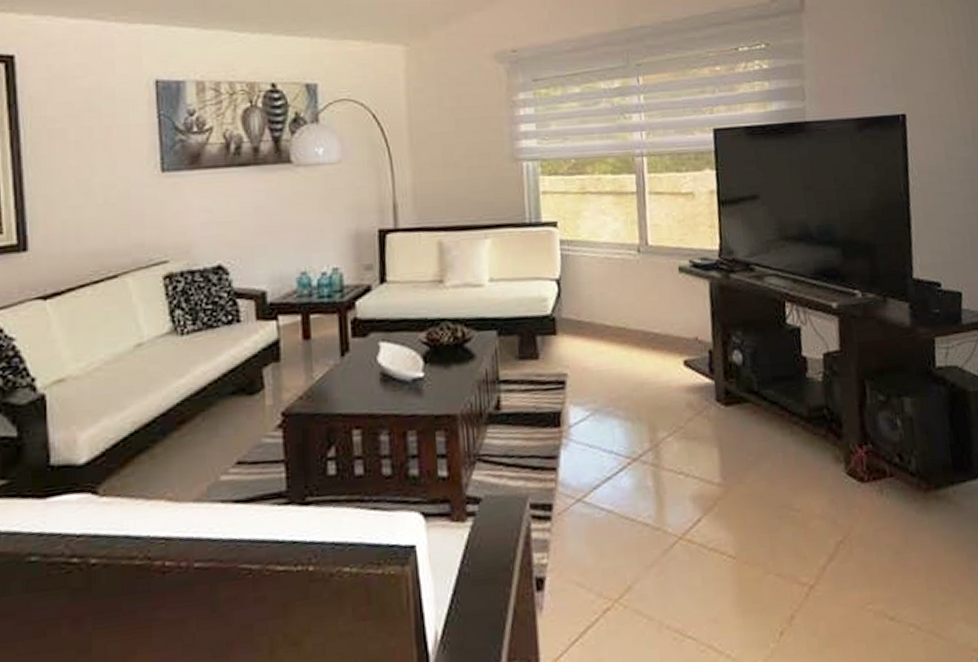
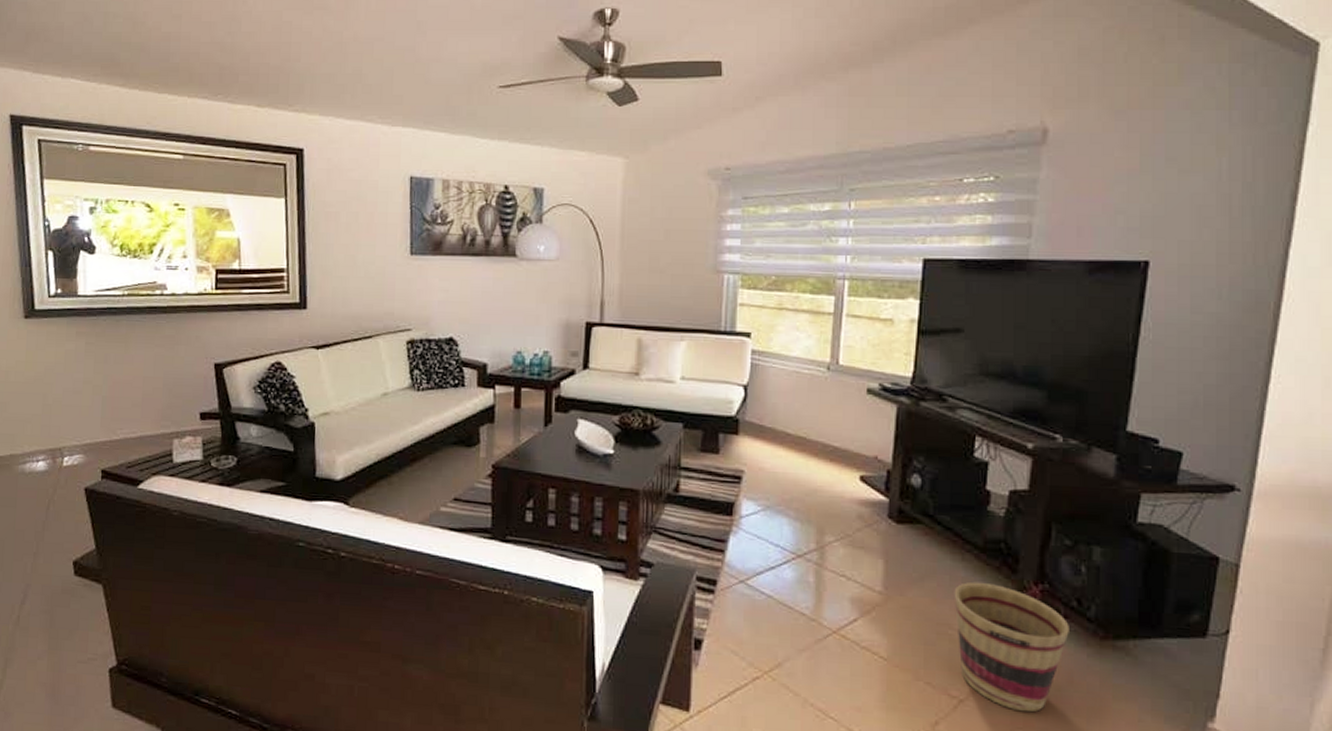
basket: none [788,453,897,585] -> present [954,581,1069,713]

